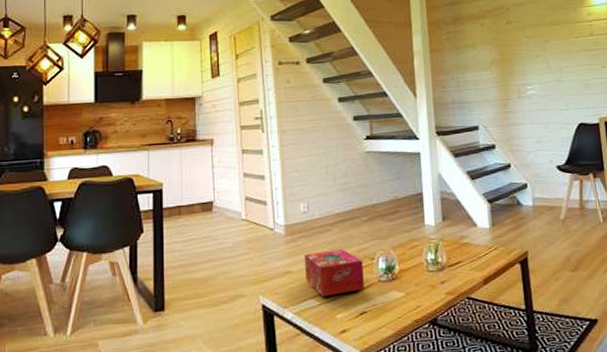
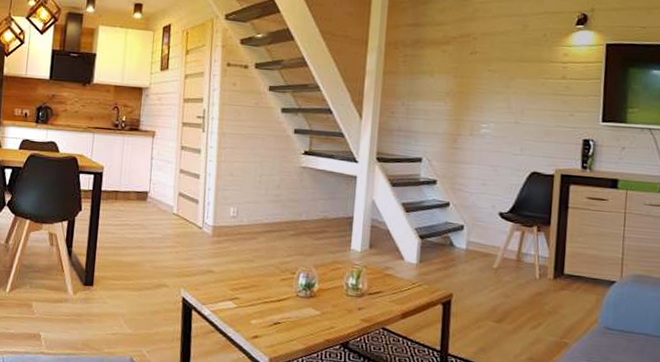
tissue box: present [305,249,364,296] -> none [226,257,284,302]

